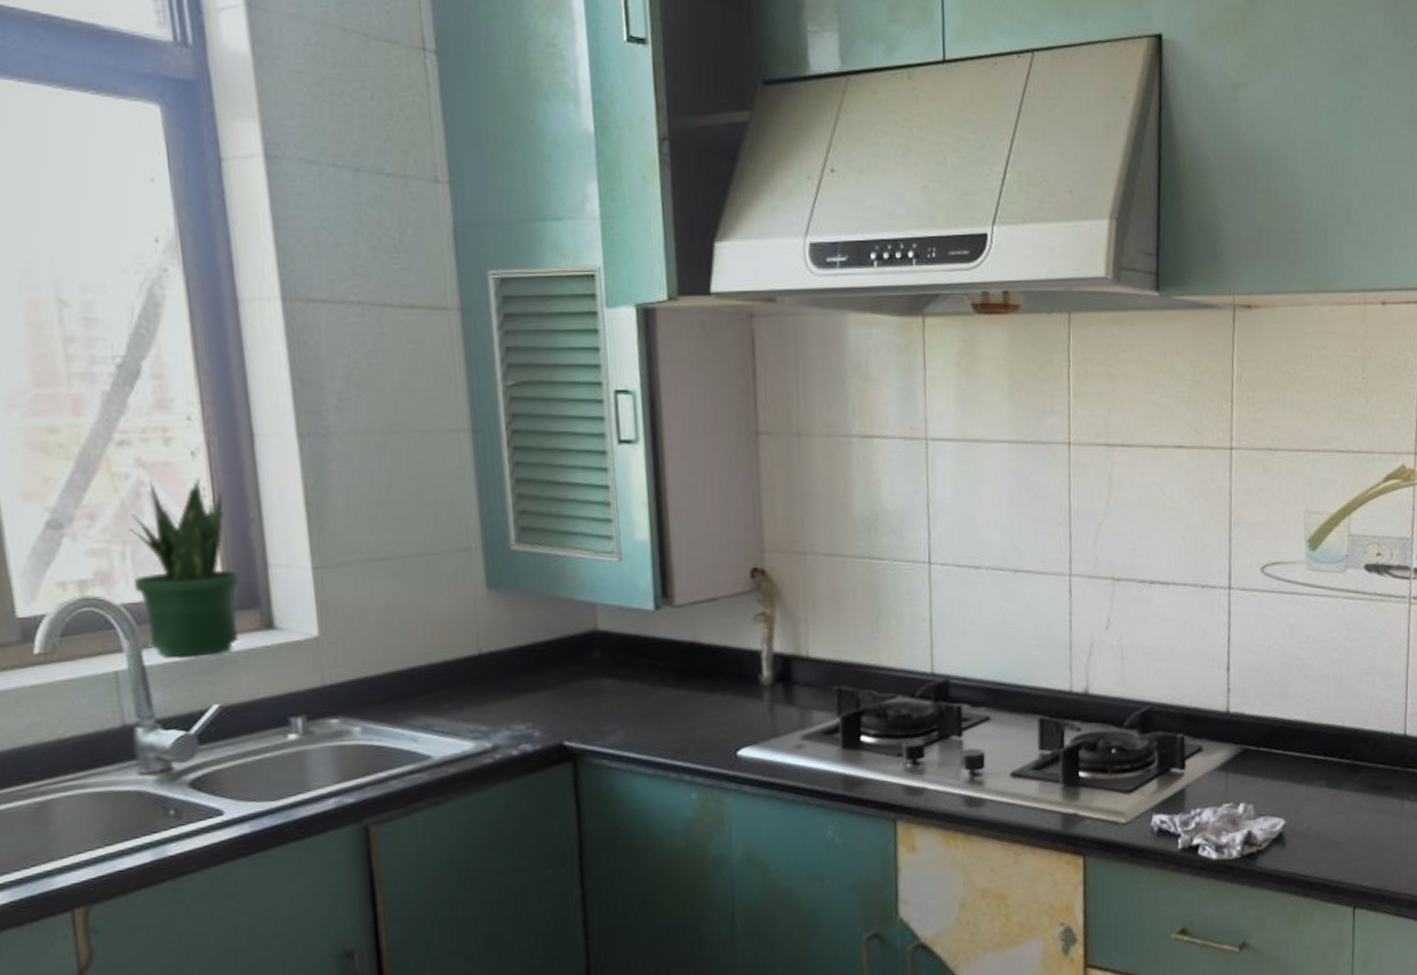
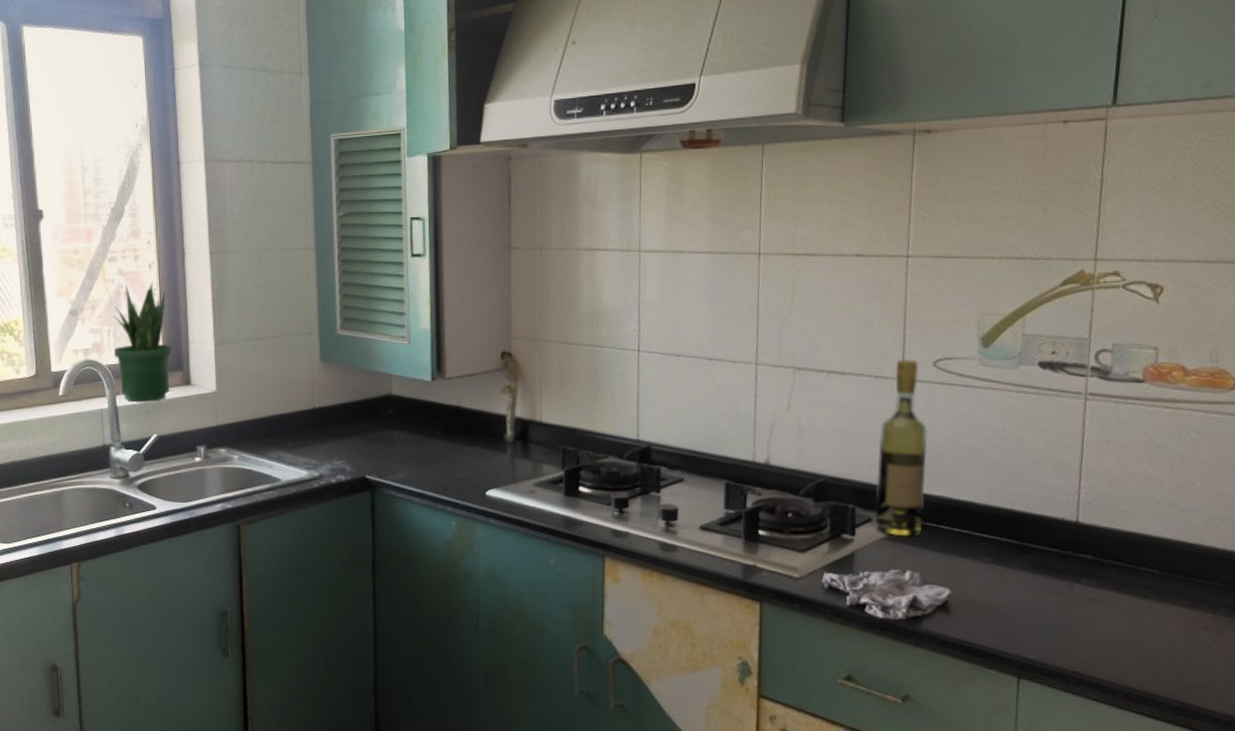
bottle: none [1205,564,1258,766] -> present [875,359,928,537]

